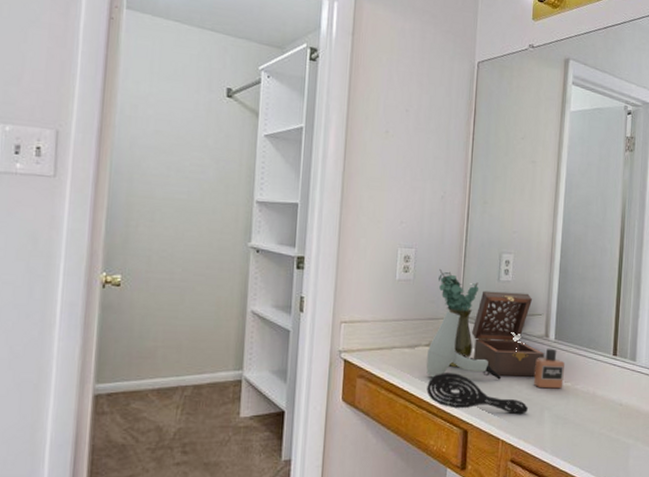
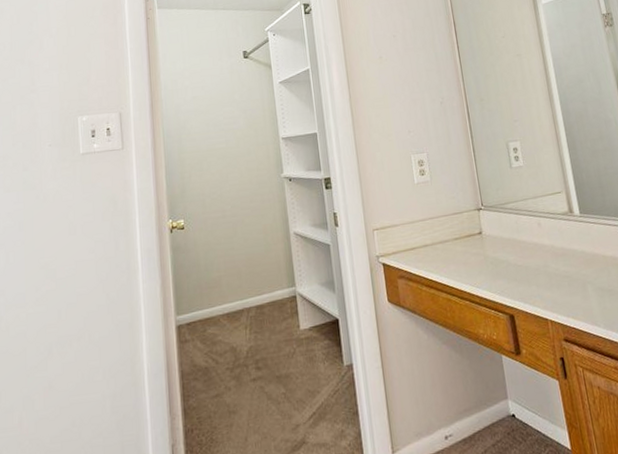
hair dryer: present [426,311,501,380] -> none [458,203,535,269]
hairbrush: present [426,372,528,415] -> none [464,260,570,296]
vase: present [439,269,479,367] -> none [453,167,501,255]
jewelry box: present [472,290,544,377] -> none [496,174,573,258]
perfume: present [533,348,566,389] -> none [565,222,600,264]

